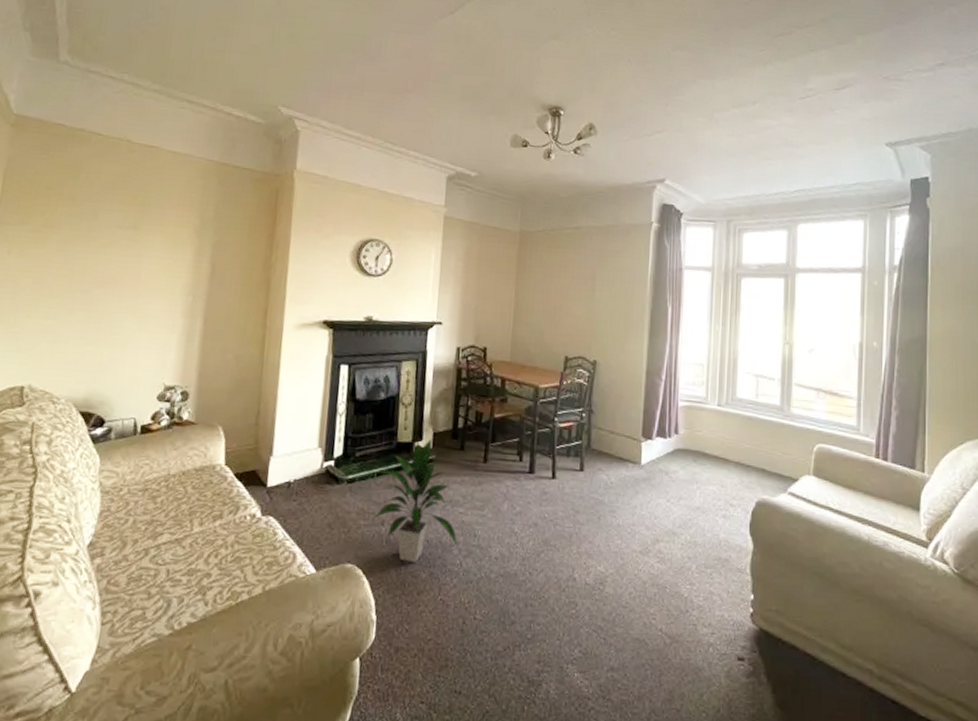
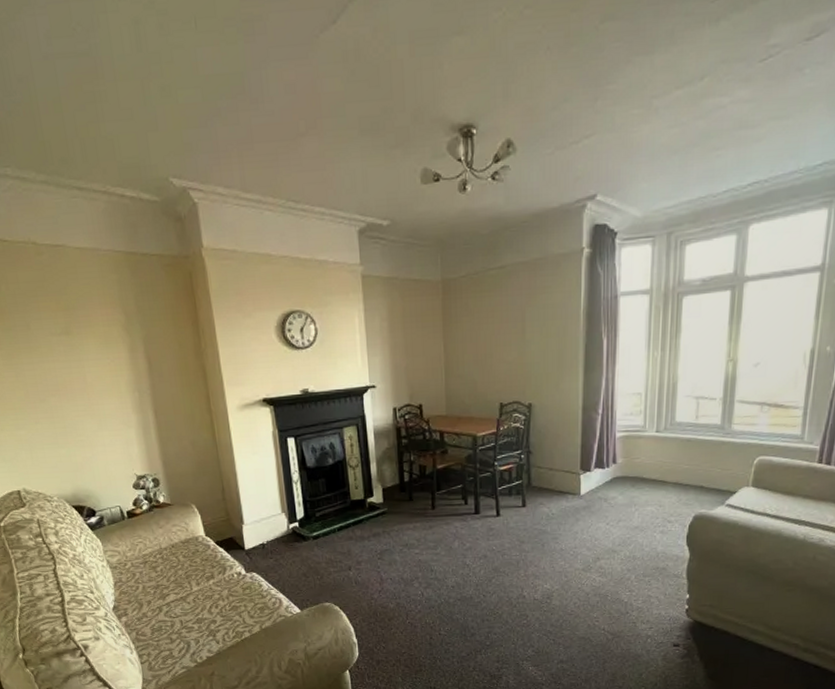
indoor plant: present [372,438,458,562] -> none [340,493,417,597]

